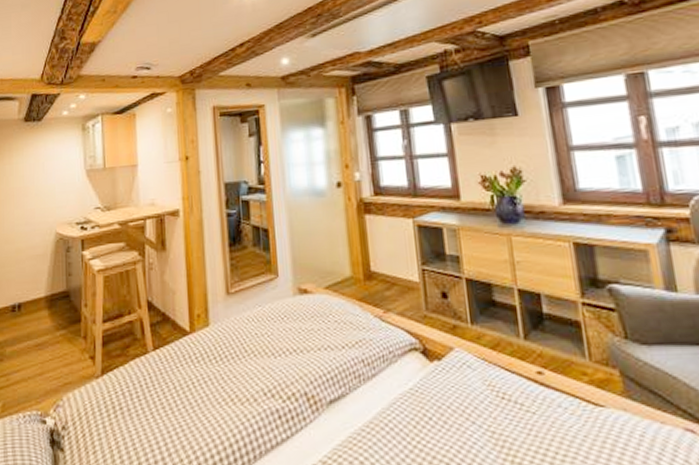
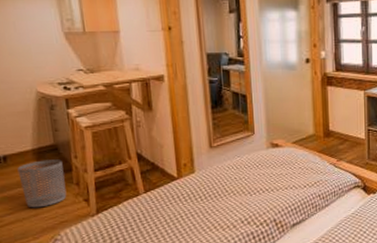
waste bin: none [29,308,73,365] -> present [17,159,67,208]

